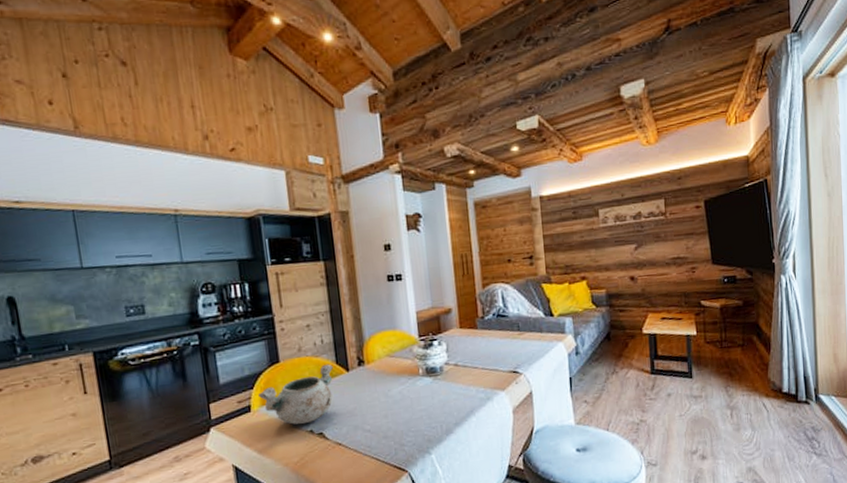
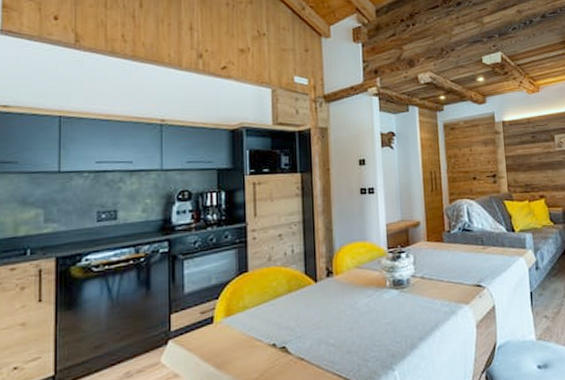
decorative bowl: present [258,364,333,425] -> none [223,274,301,338]

